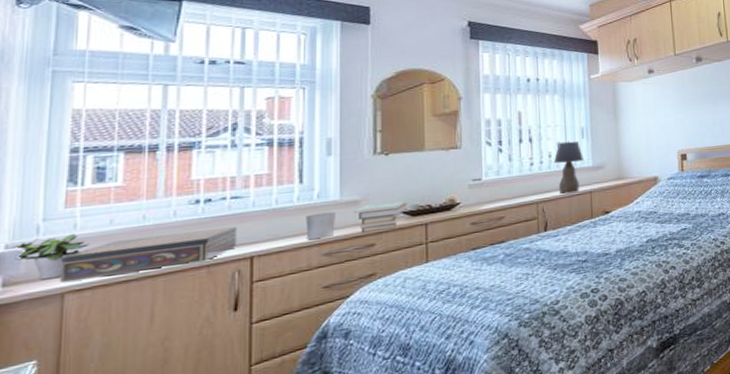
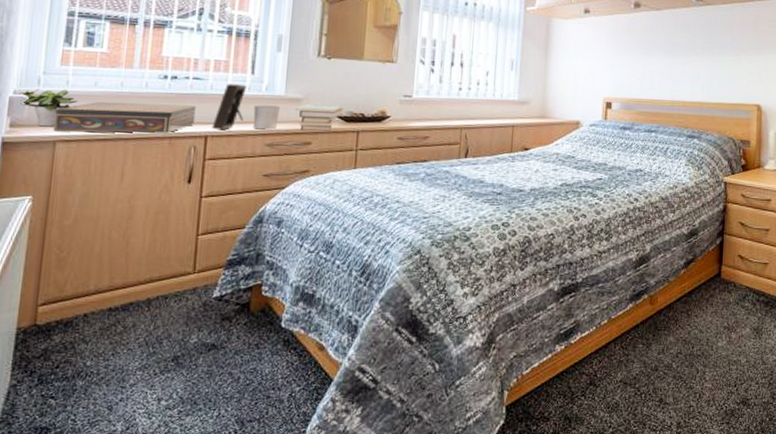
picture frame: none [257,195,296,249] -> present [211,84,248,130]
table lamp: present [553,140,583,195] -> none [480,70,510,125]

